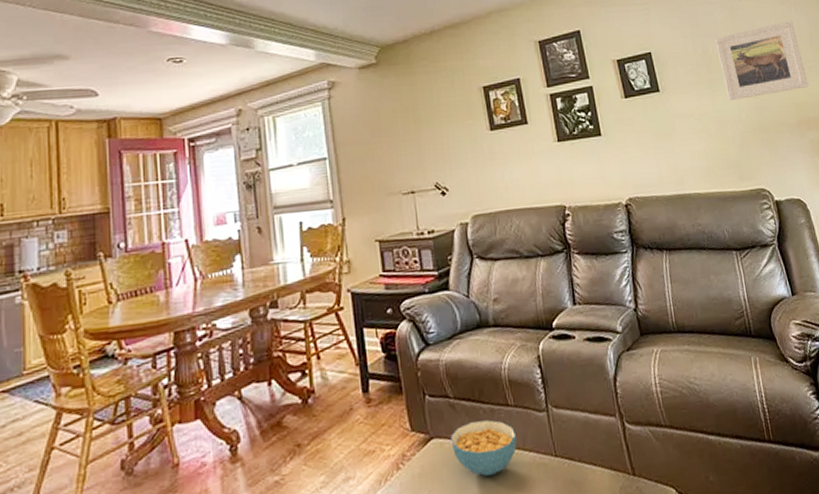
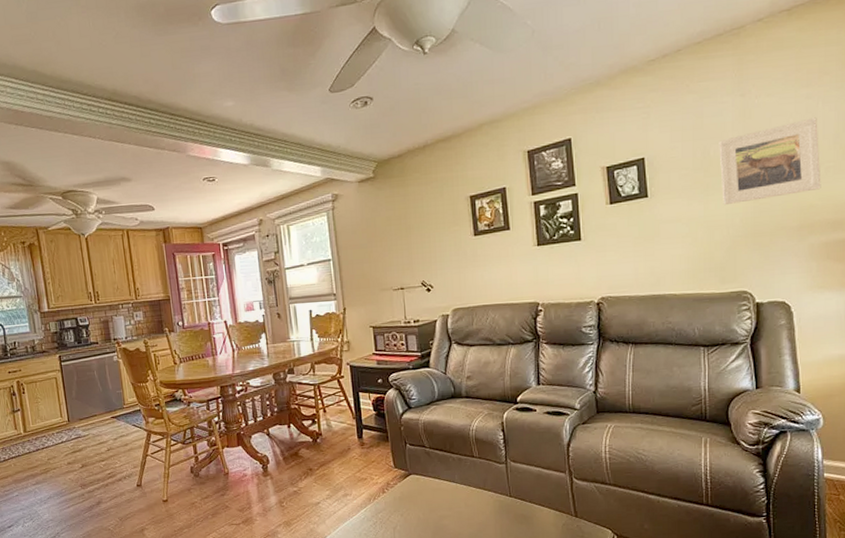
cereal bowl: present [450,420,517,477] -> none [425,466,479,505]

